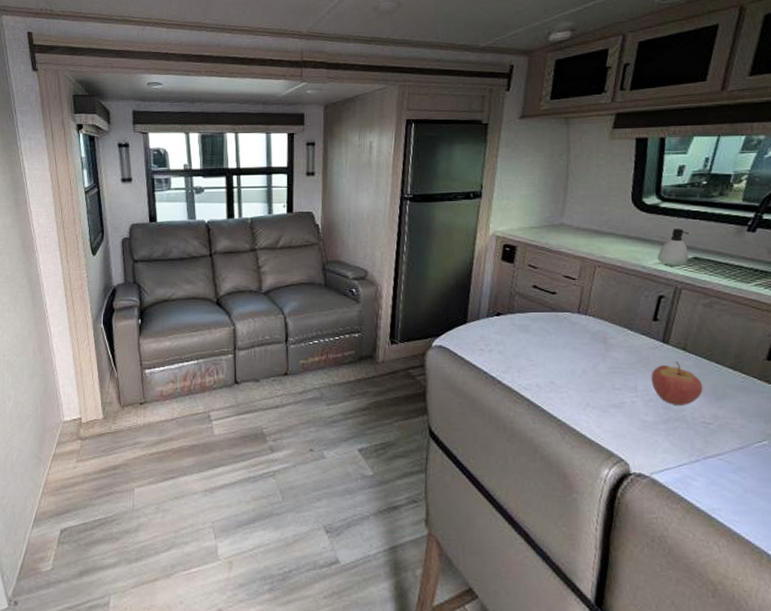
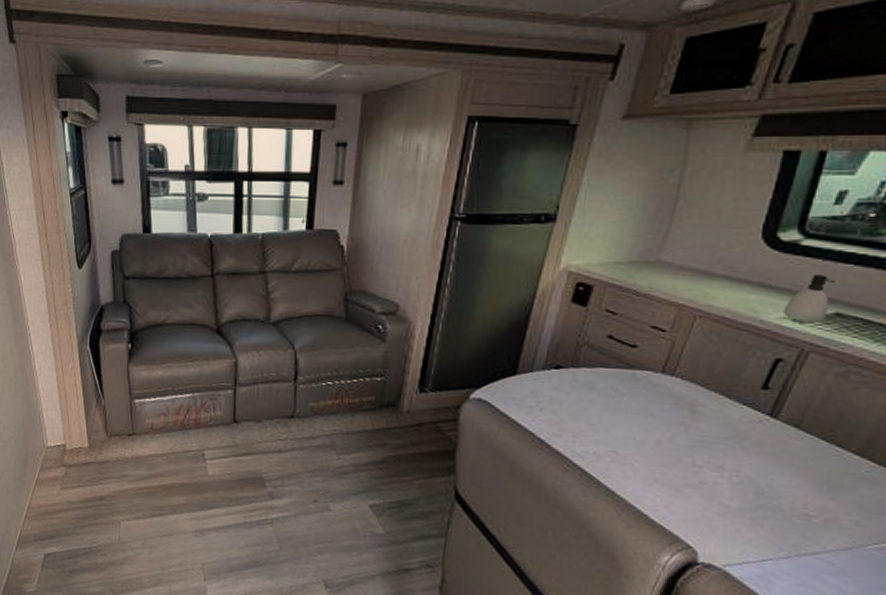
fruit: present [651,361,703,405] -> none [744,440,814,493]

